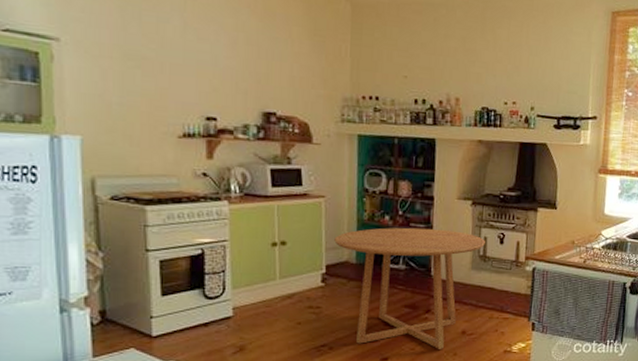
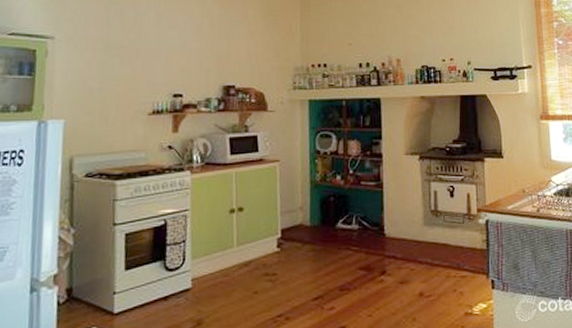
dining table: present [334,227,485,349] -> none [289,185,435,315]

